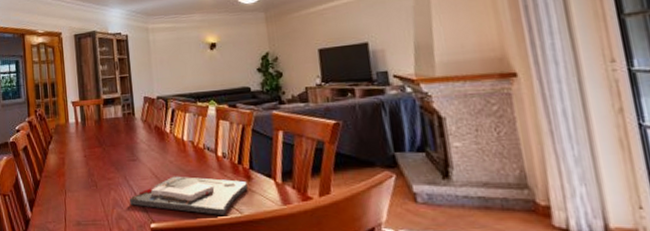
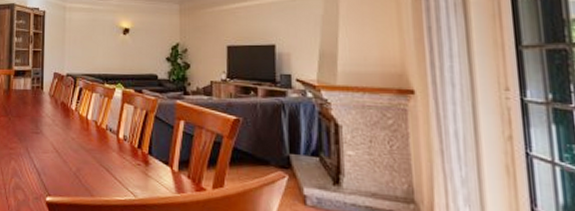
board game: present [129,176,248,215] -> none [28,153,144,196]

